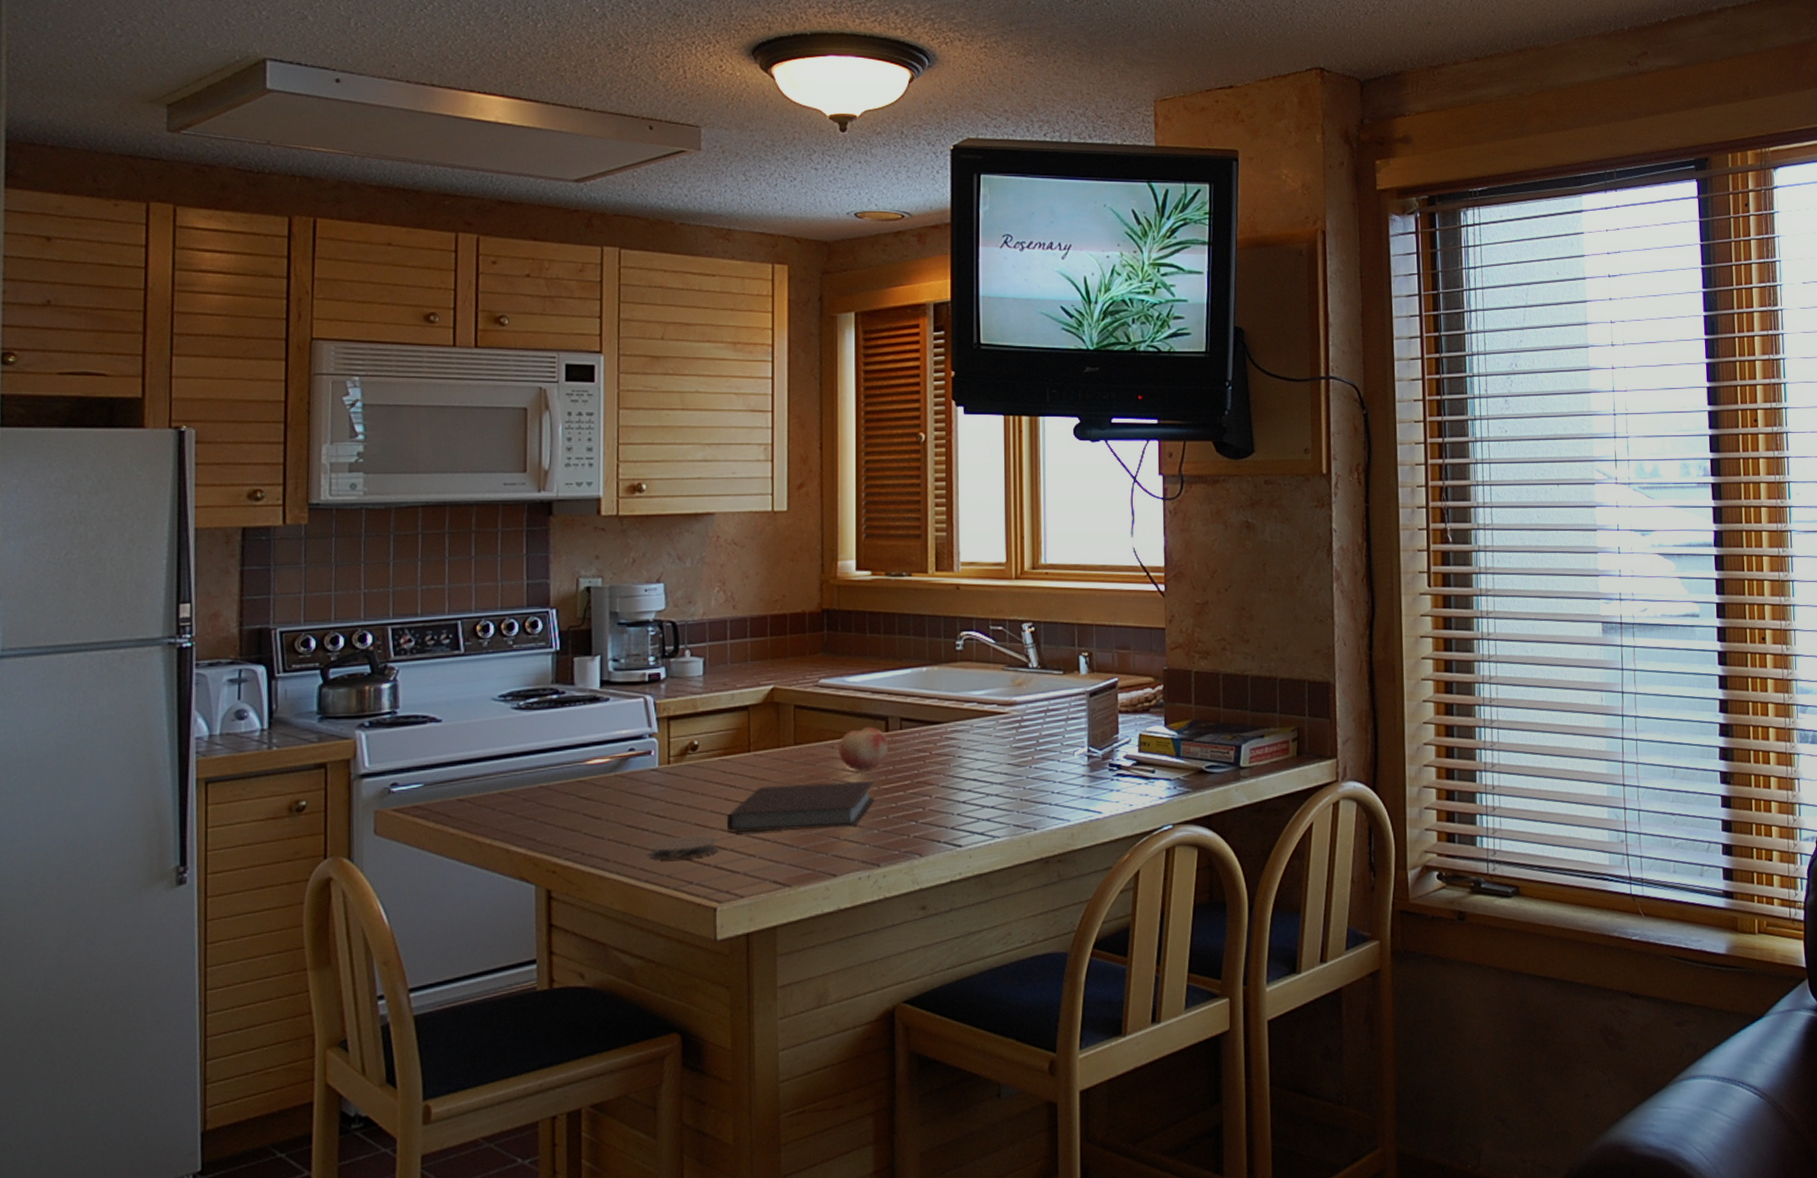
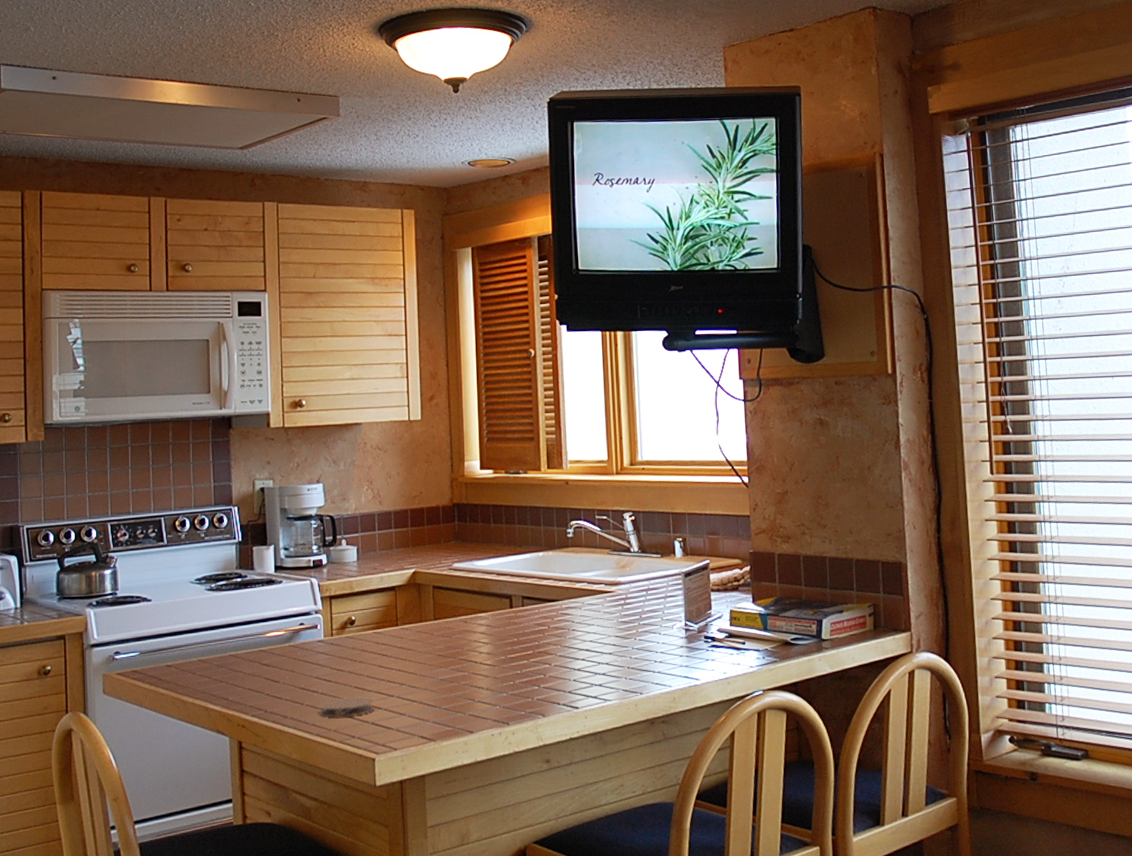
notebook: present [726,781,875,834] -> none [380,651,503,695]
fruit: present [839,726,889,771] -> none [471,604,513,642]

